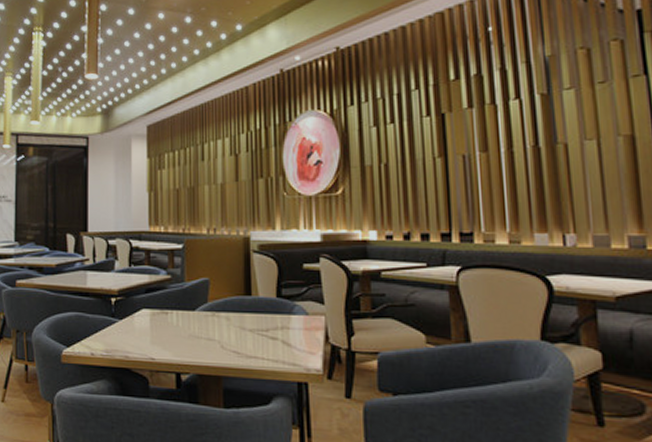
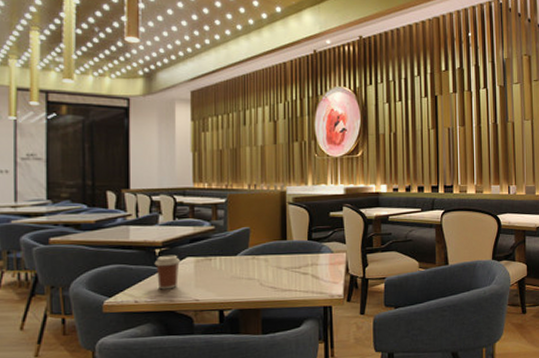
coffee cup: none [110,305,137,344] -> present [154,255,181,290]

